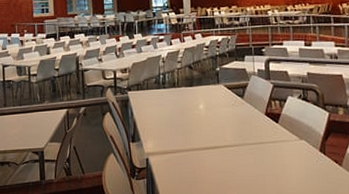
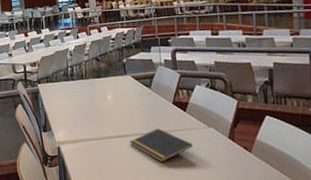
notepad: none [221,140,284,176] -> present [130,128,193,162]

